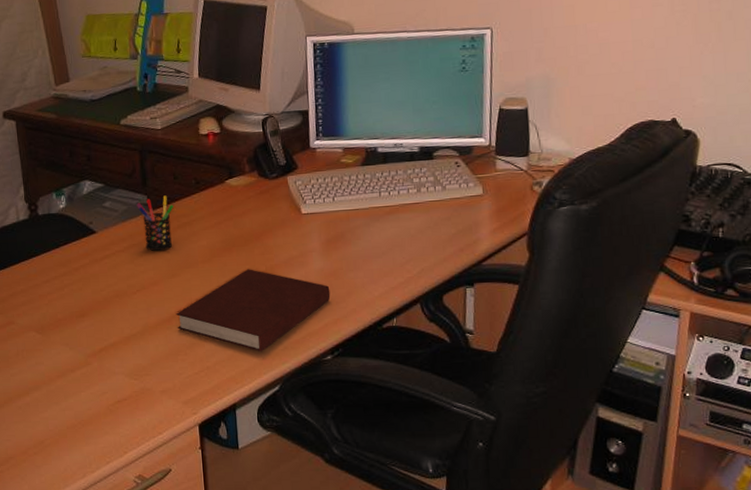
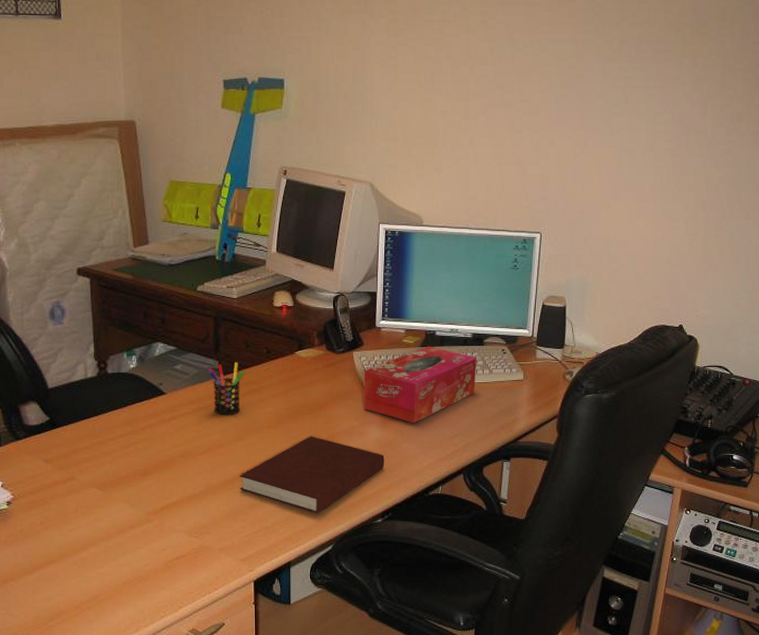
tissue box: none [300,164,427,250] -> present [362,346,477,423]

